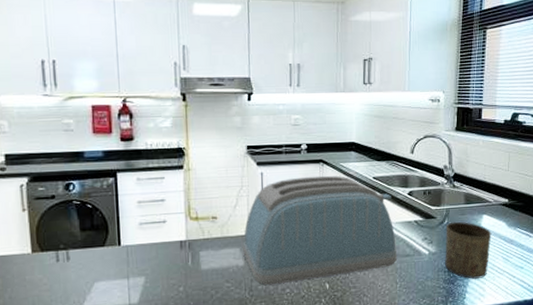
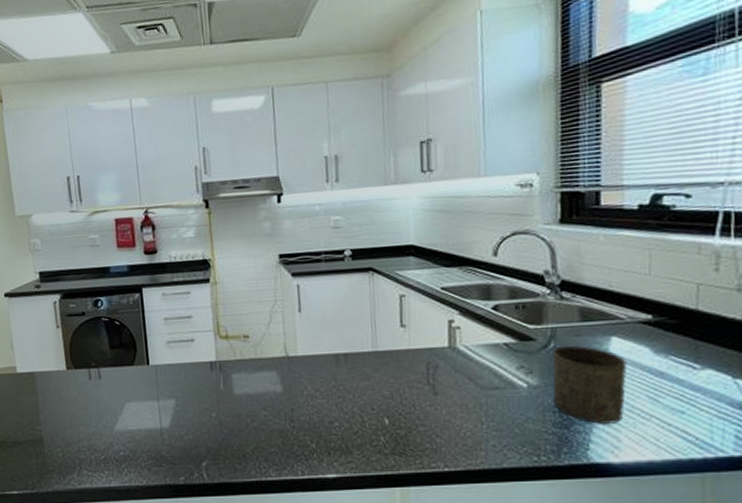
toaster: present [243,175,397,286] -> none [280,286,480,417]

